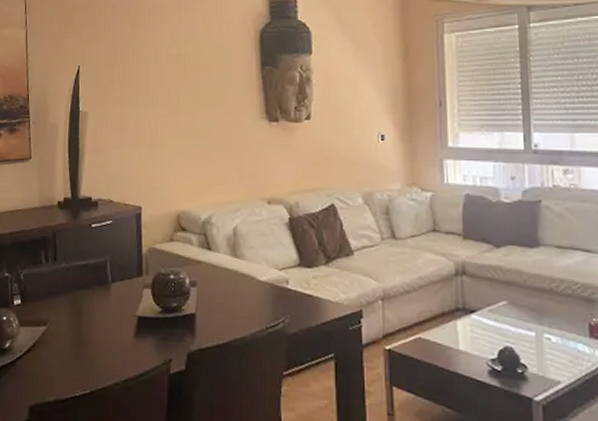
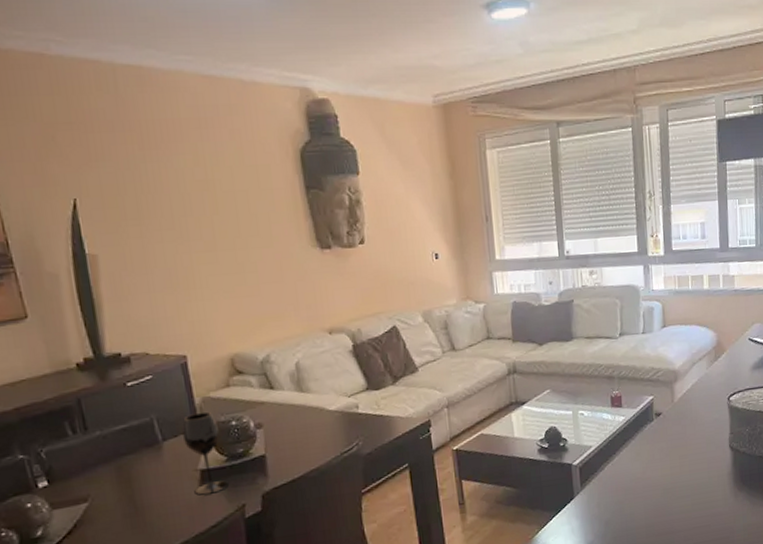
wineglass: none [129,261,159,342] -> present [183,411,228,495]

